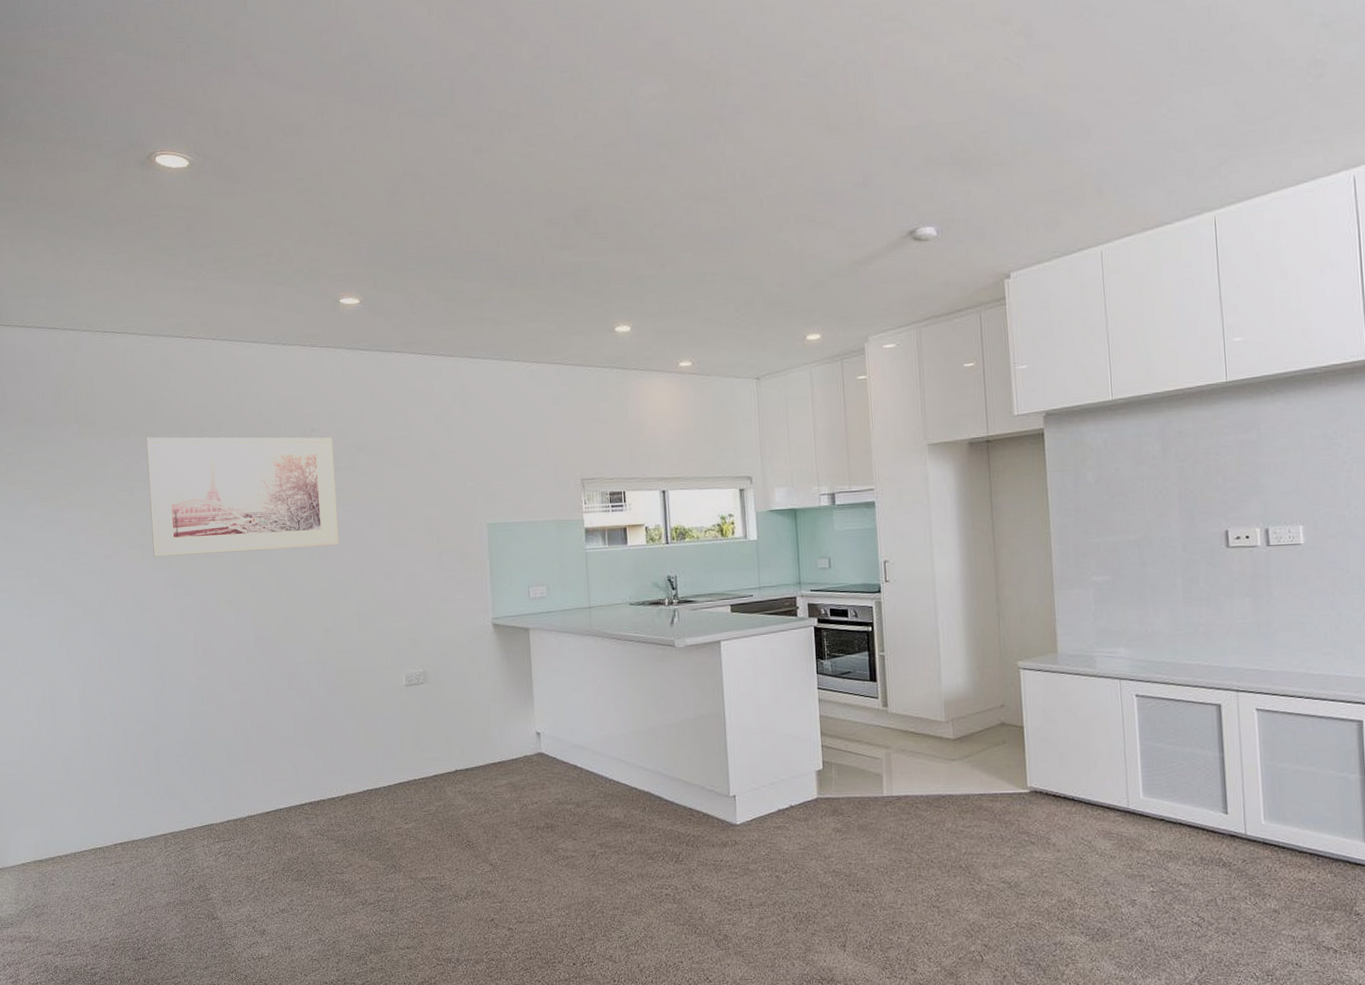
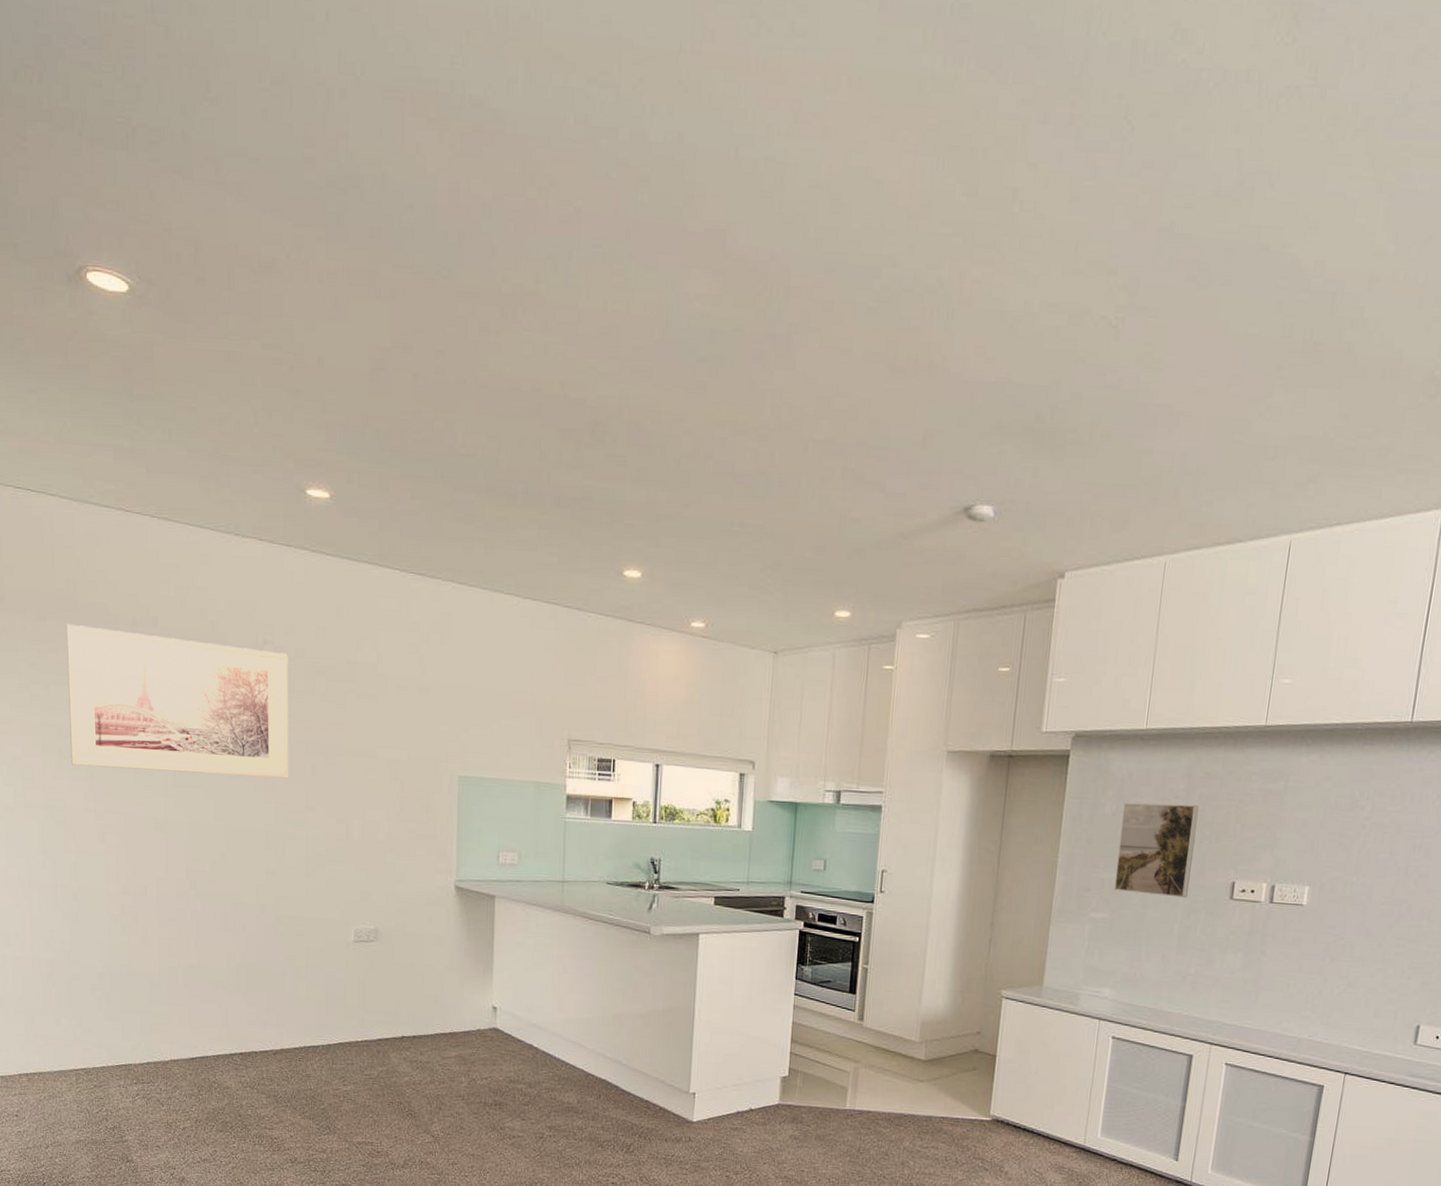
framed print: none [1105,463,1183,553] -> present [1113,802,1199,898]

